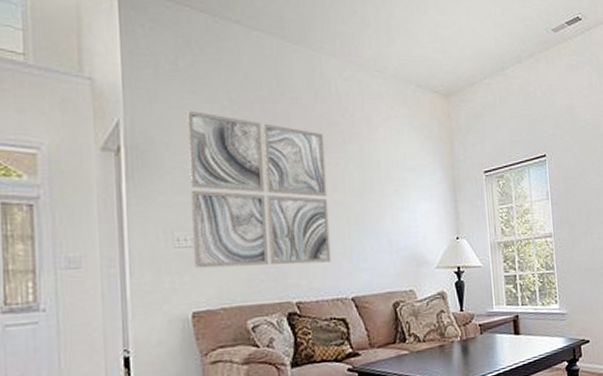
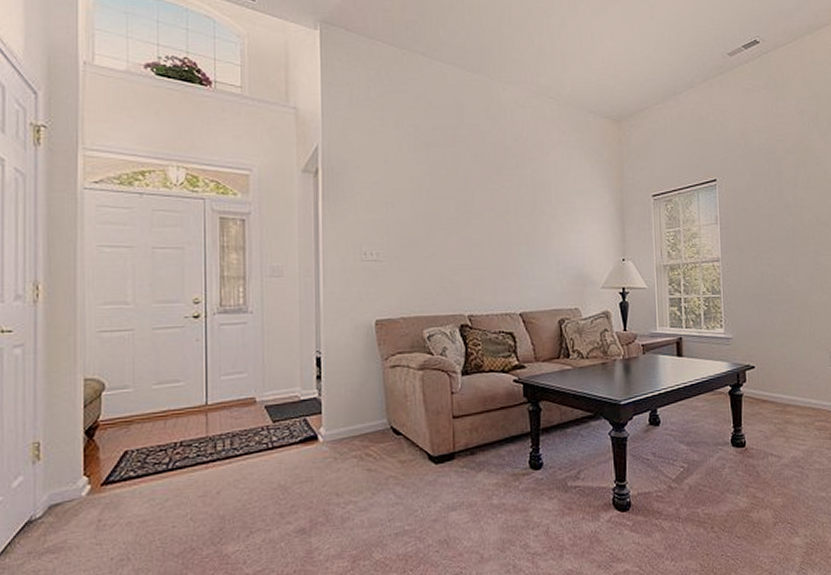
wall art: present [185,110,332,269] -> none [375,136,502,281]

